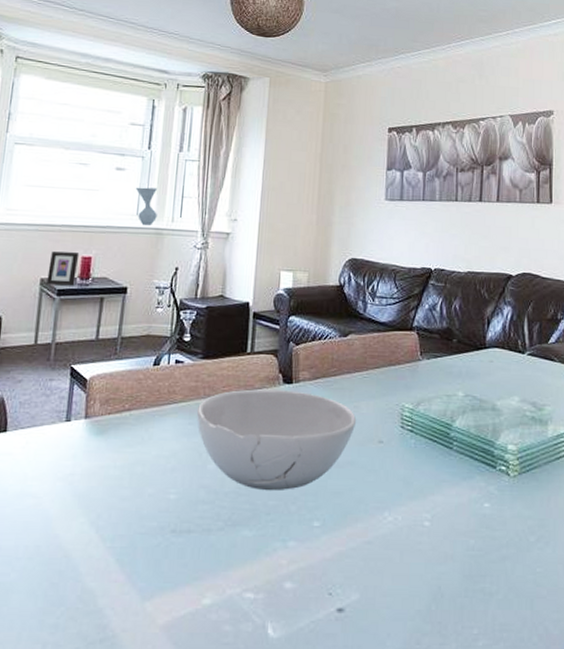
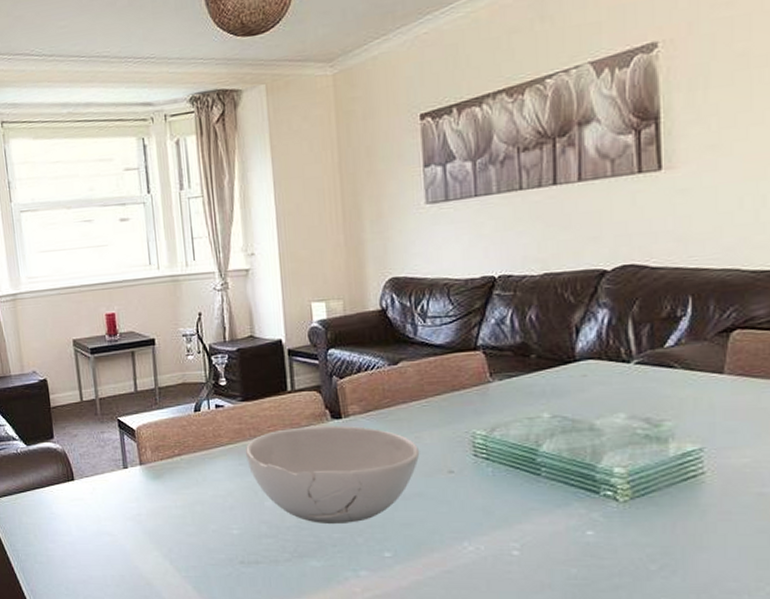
picture frame: present [46,251,80,286] -> none [77,311,105,345]
decorative vase: present [135,187,157,226] -> none [142,233,170,275]

